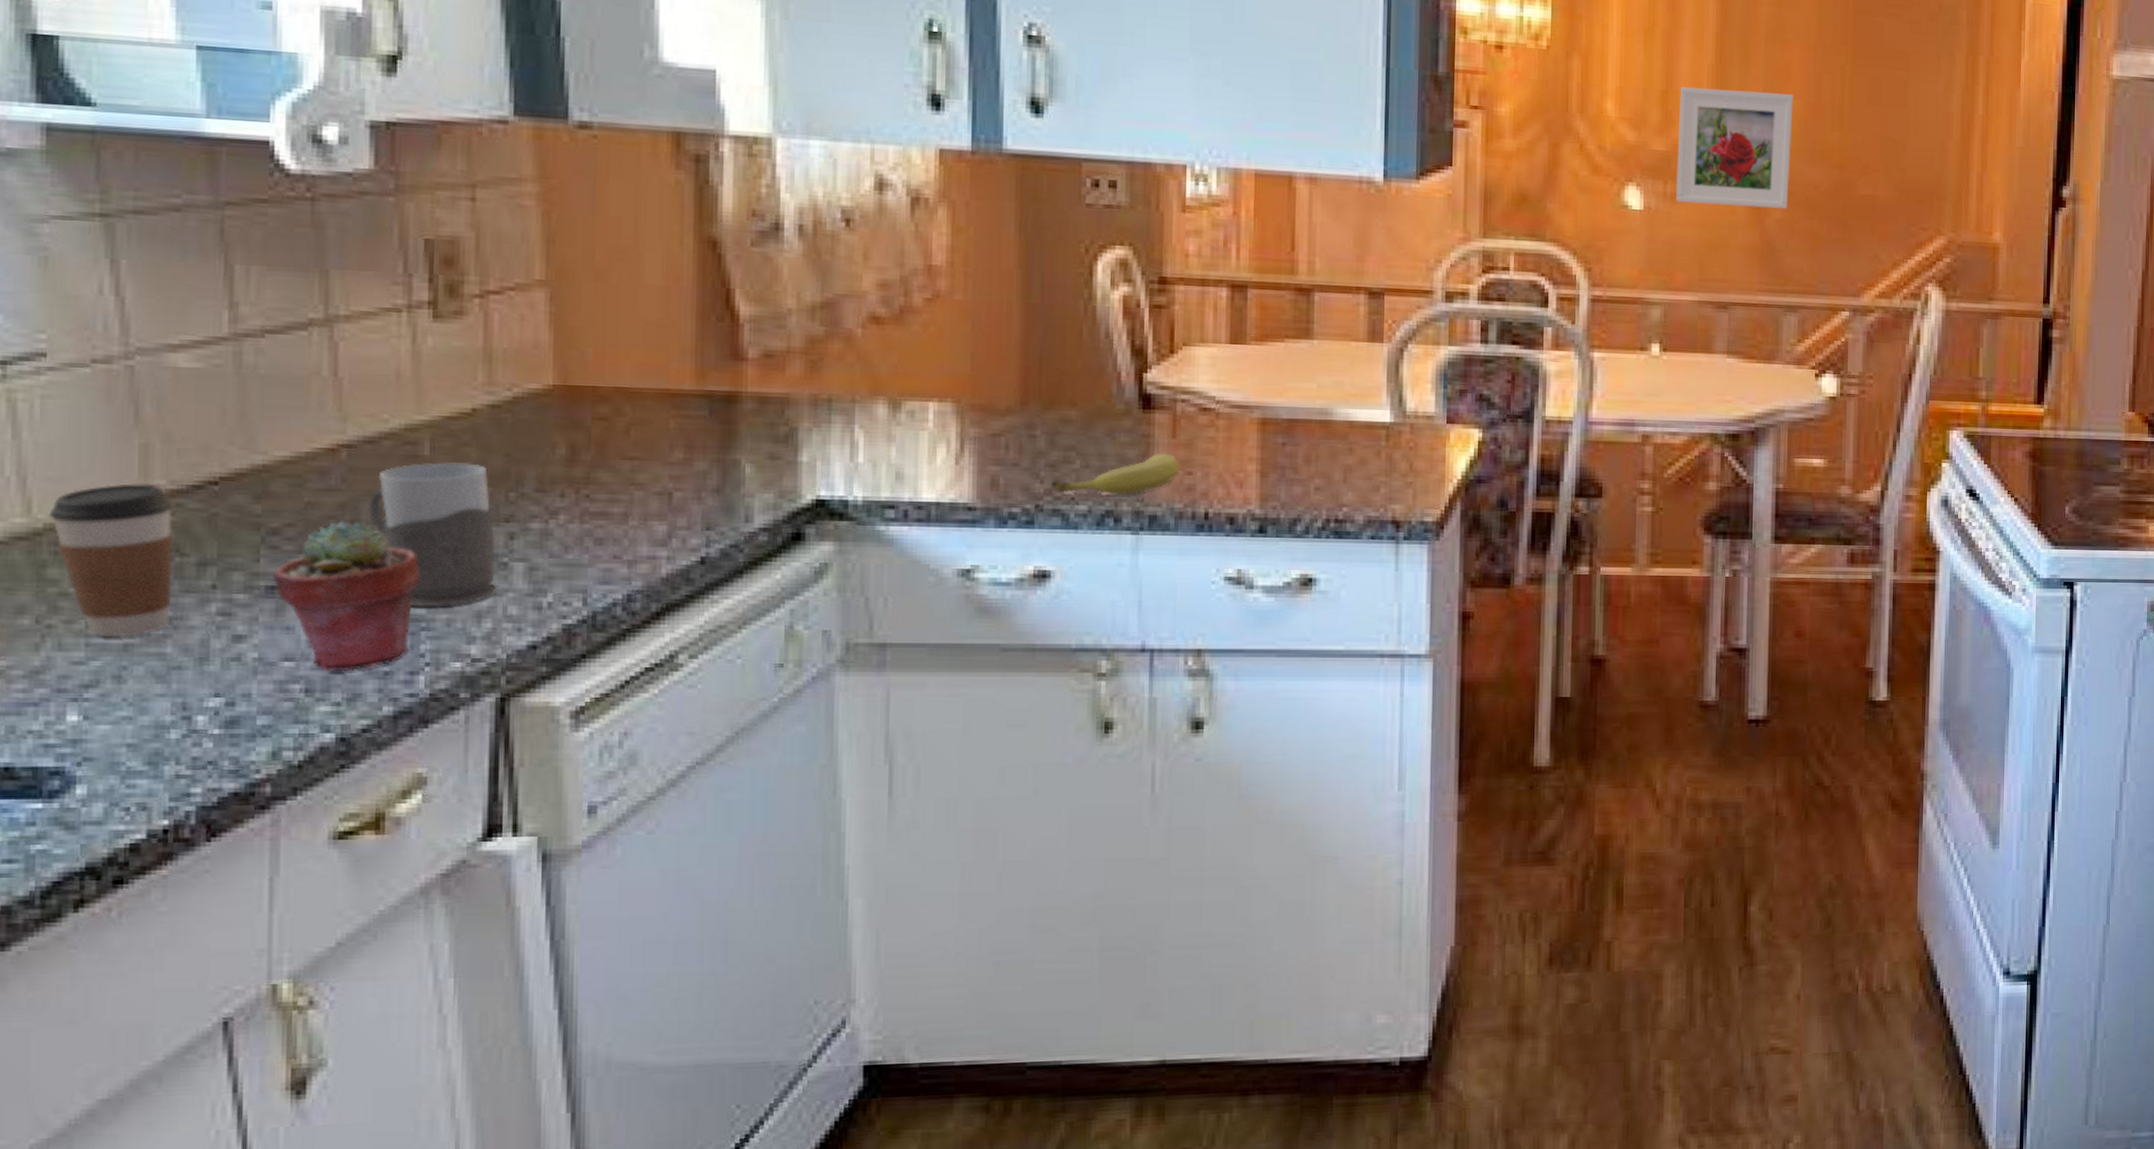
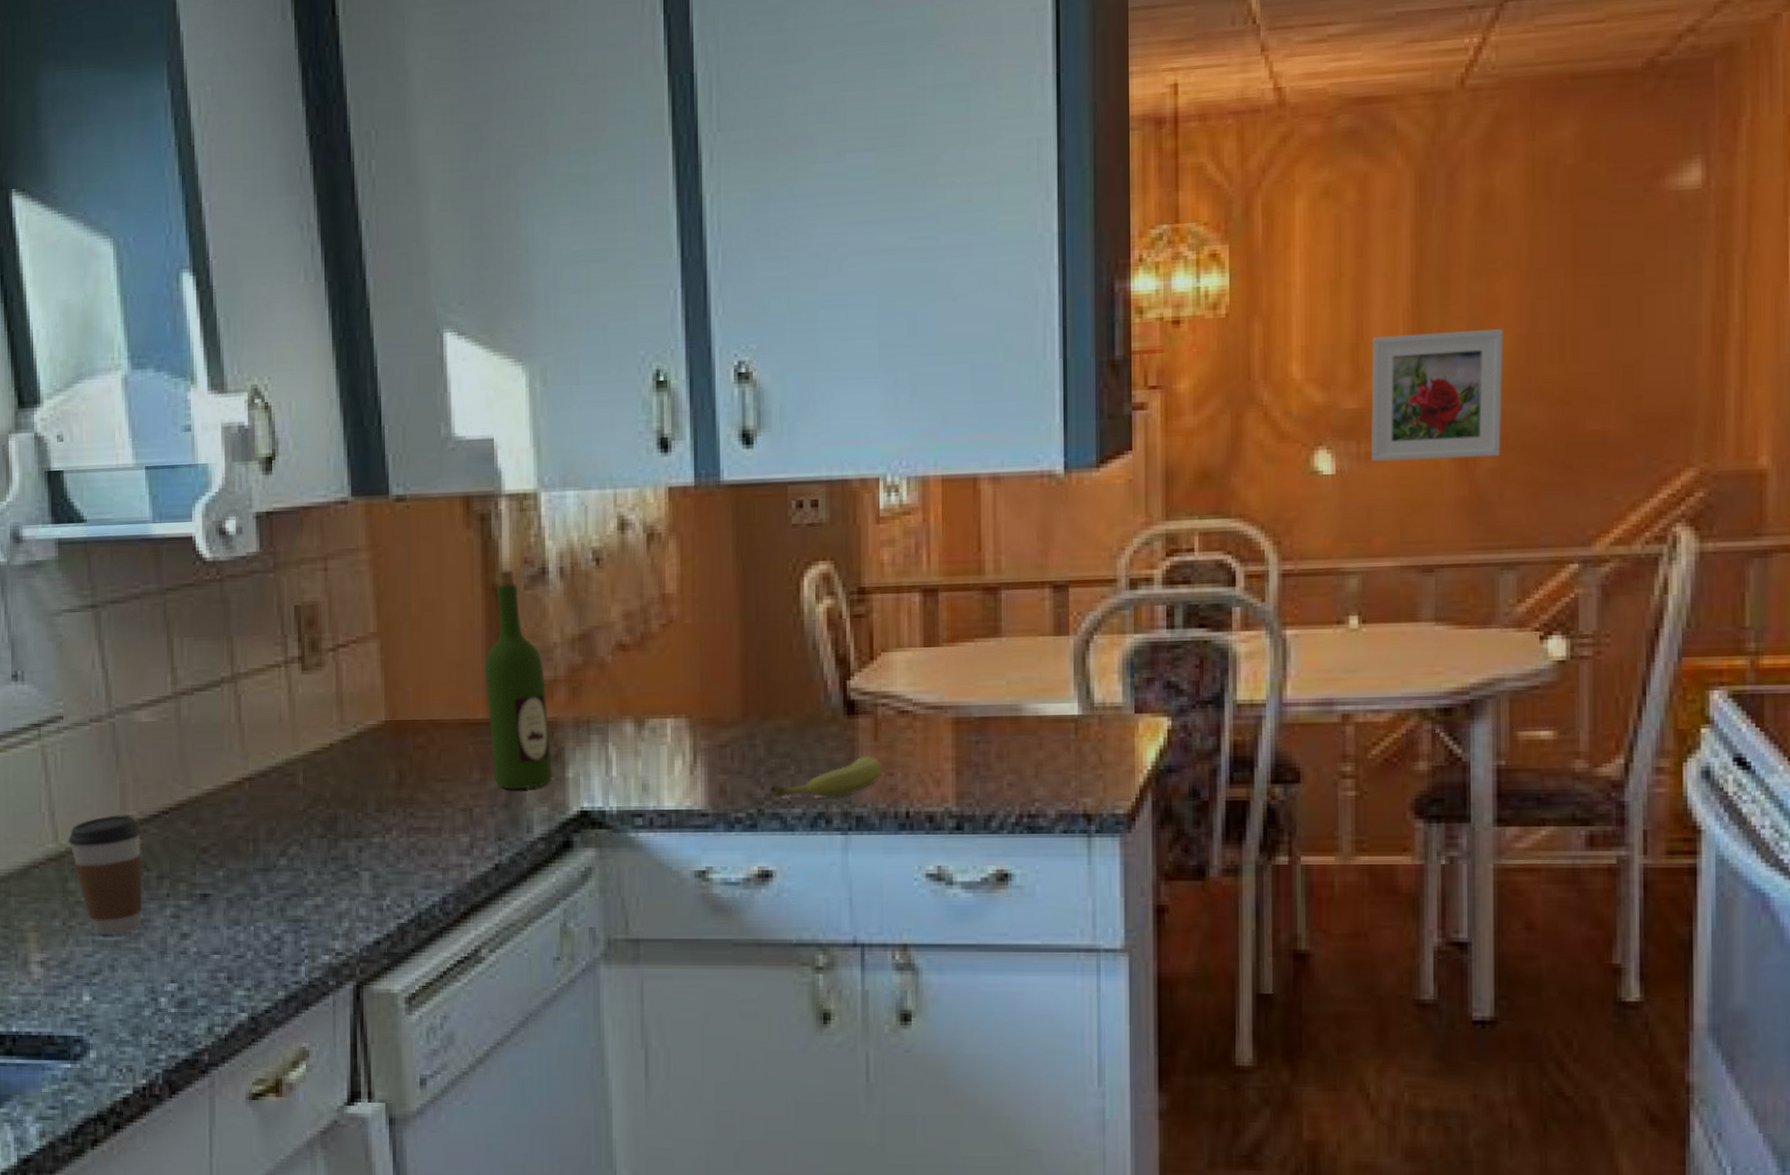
potted succulent: present [273,520,420,672] -> none [205,839,300,963]
mug: present [367,462,497,606] -> none [263,789,351,909]
wine bottle: none [693,221,781,473] -> present [484,570,552,790]

